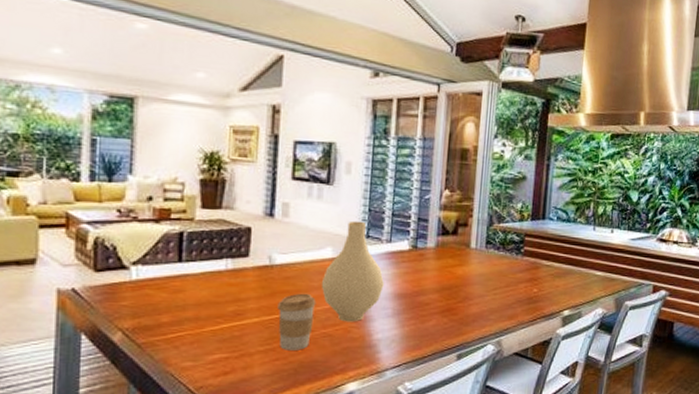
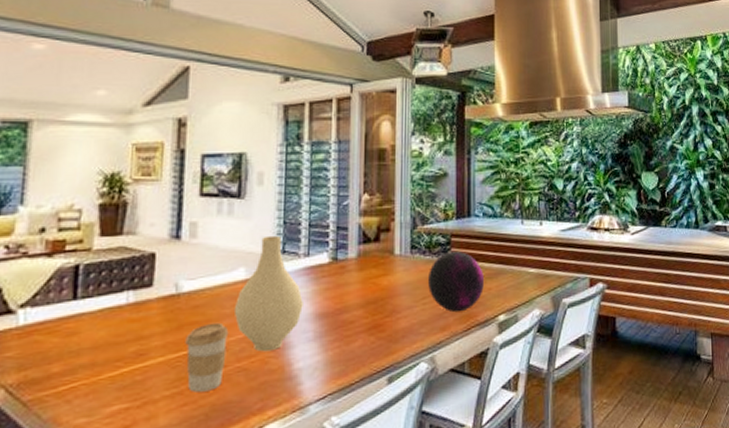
decorative orb: none [499,249,554,304] -> present [427,250,485,313]

